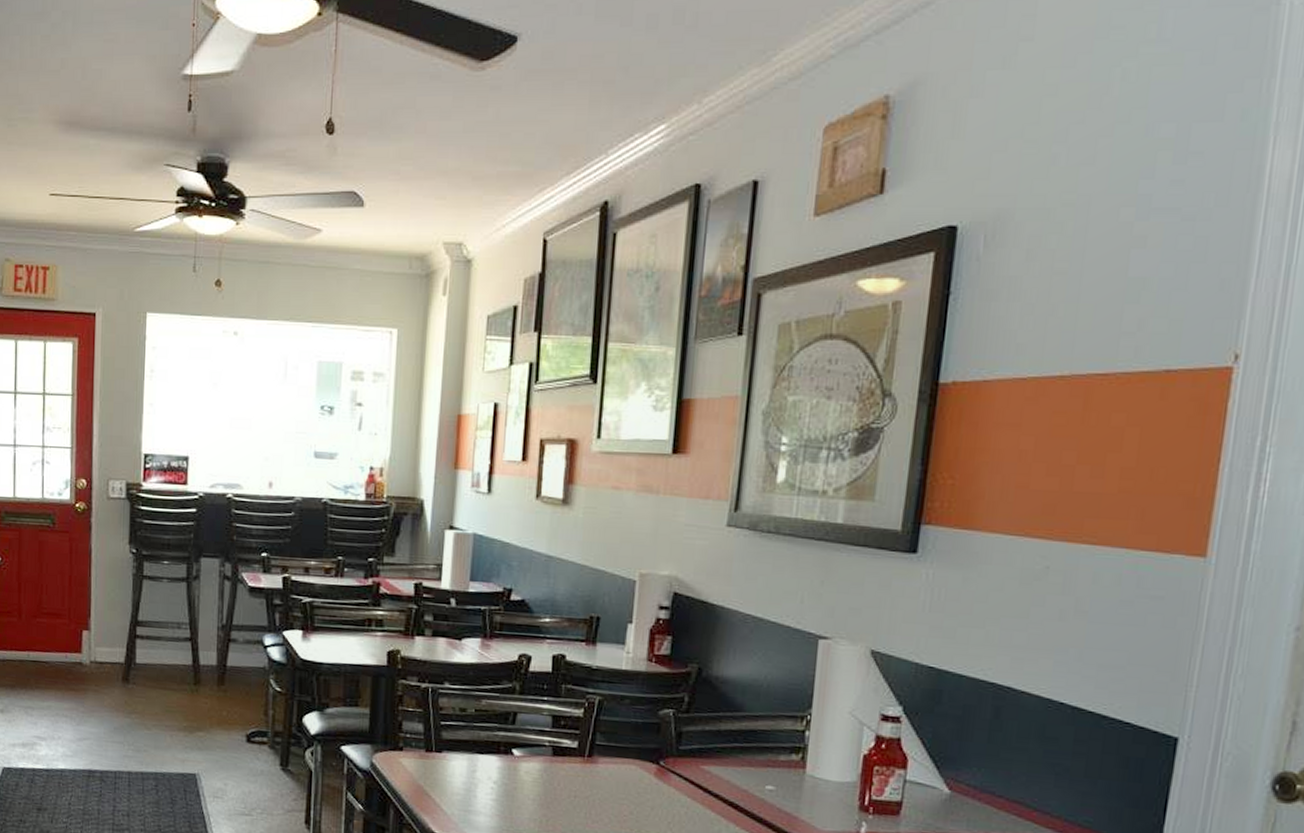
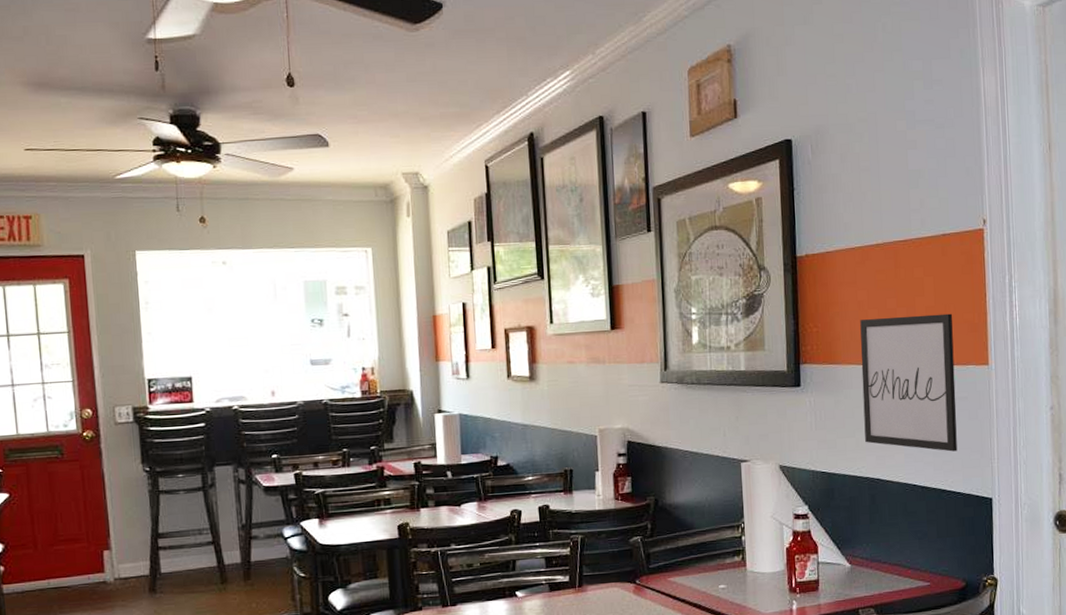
wall art: none [998,475,1162,668] -> present [860,313,957,452]

